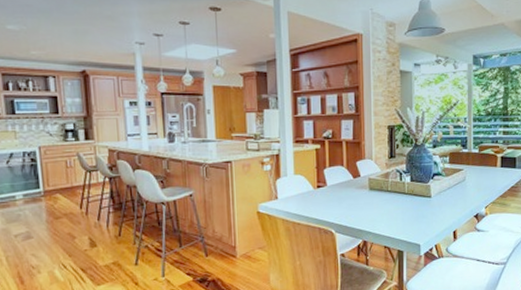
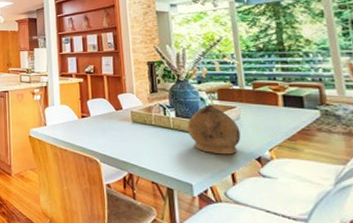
bowl: none [421,168,464,215] -> present [188,104,241,155]

